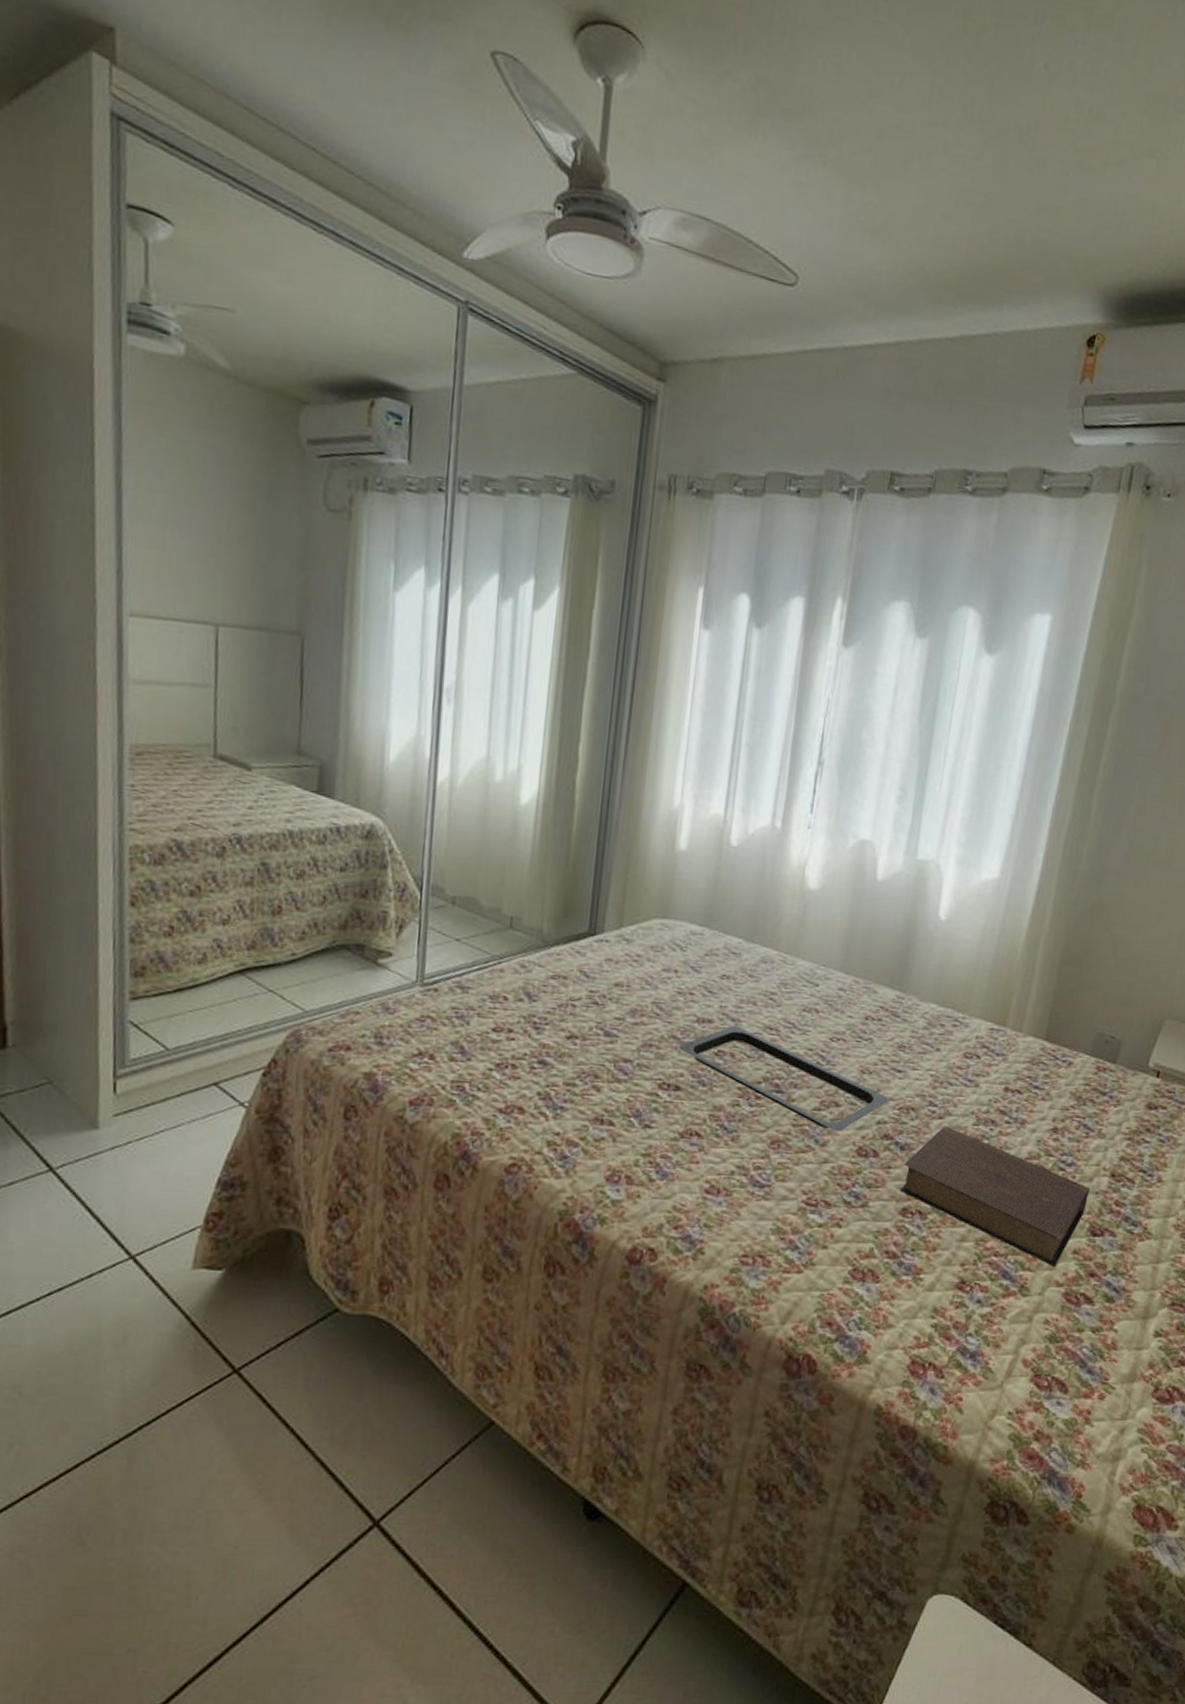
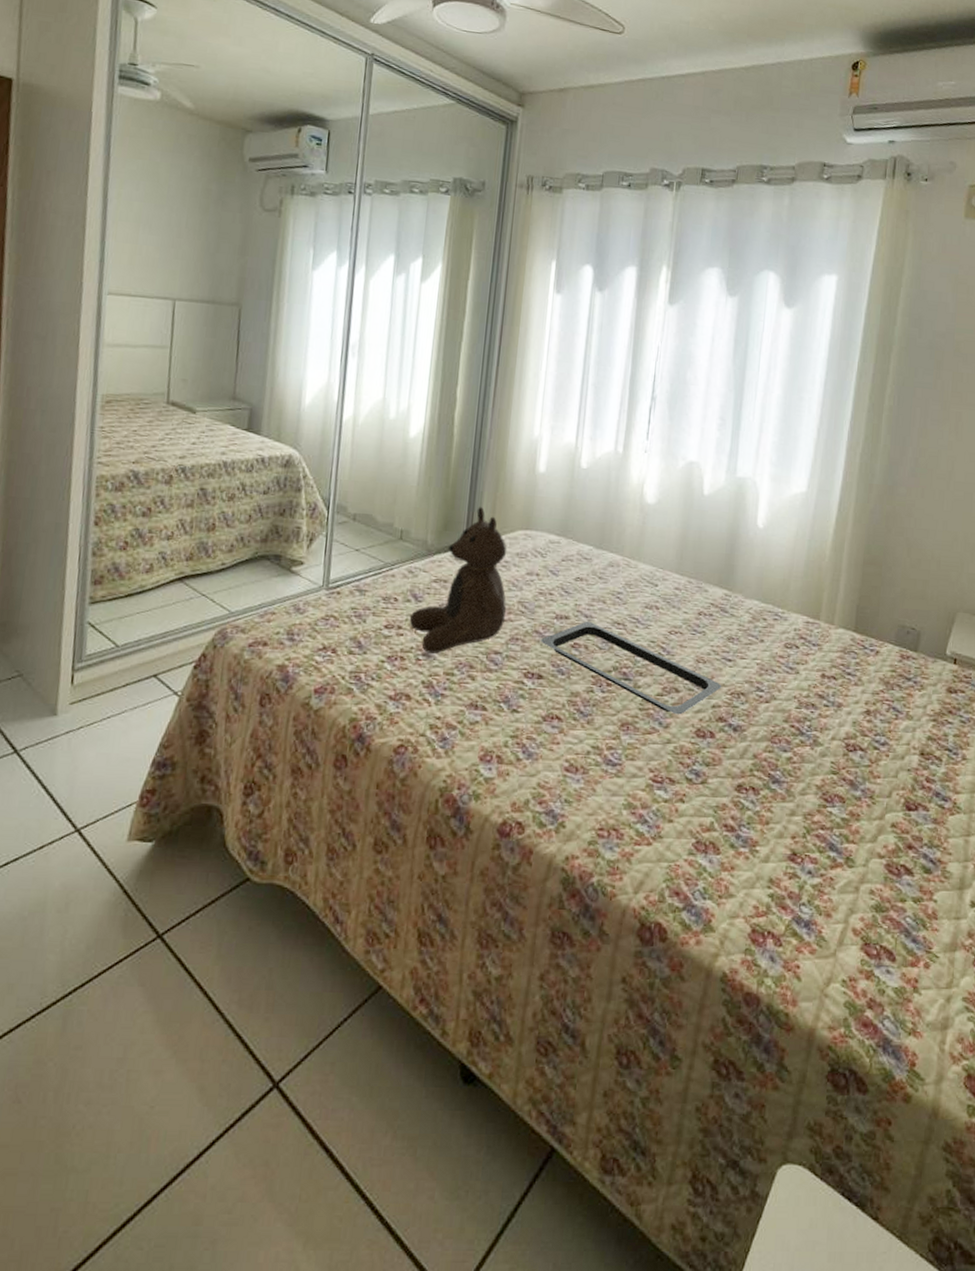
teddy bear: none [521,889,640,1062] -> present [409,506,507,655]
book: present [900,1125,1090,1266] -> none [735,709,902,839]

